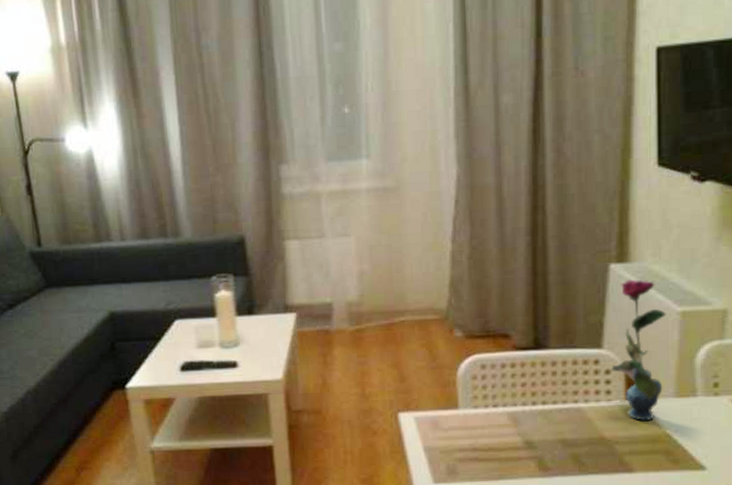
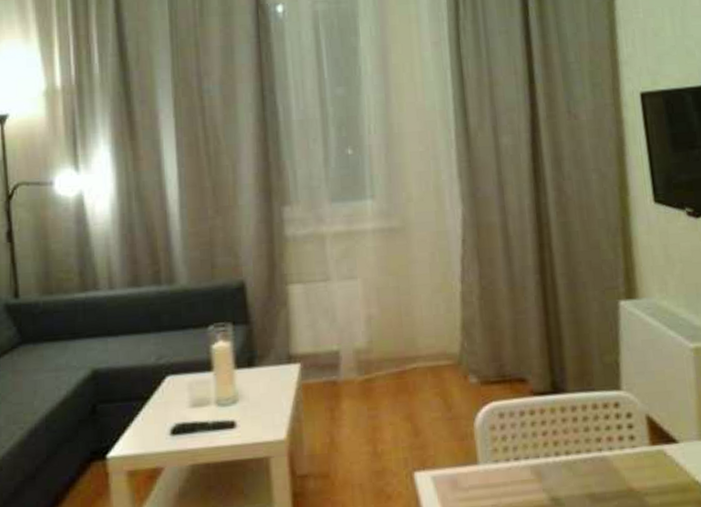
vase: present [611,279,667,422] -> none [632,315,686,469]

